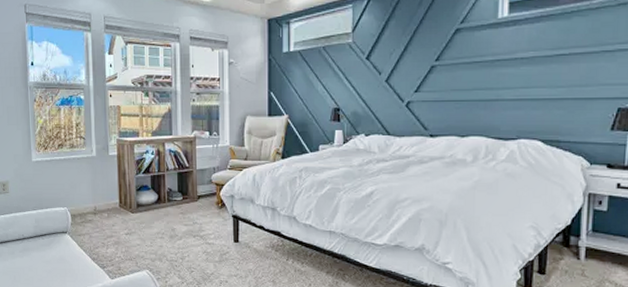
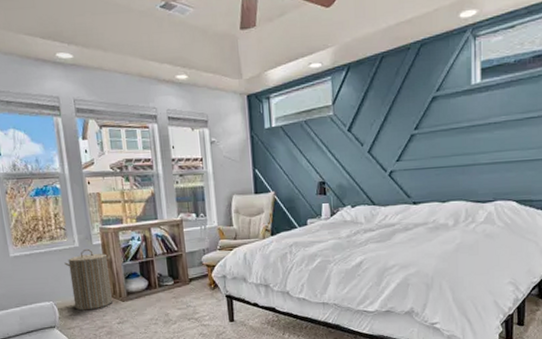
laundry hamper: none [81,158,124,219] -> present [64,248,112,311]

